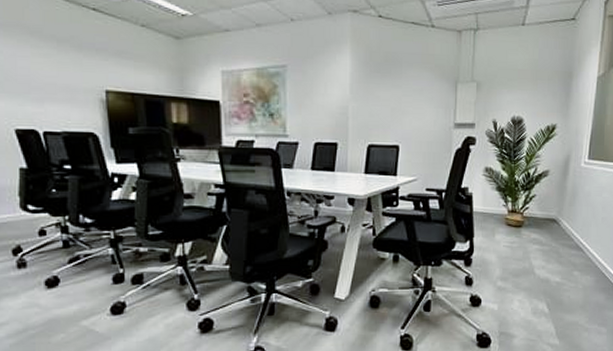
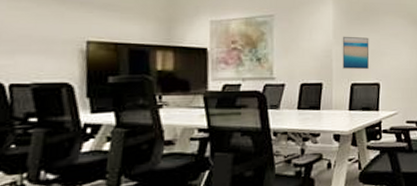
wall art: none [359,91,390,130] -> present [342,36,370,70]

